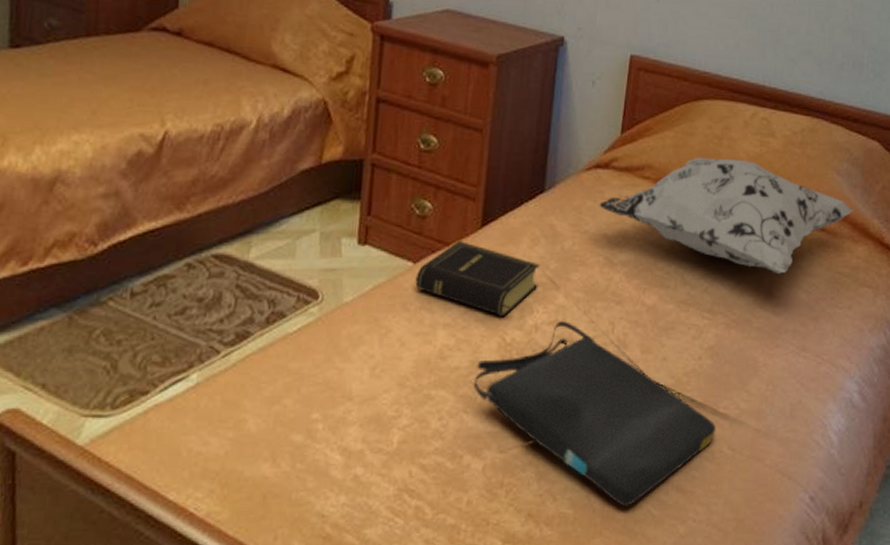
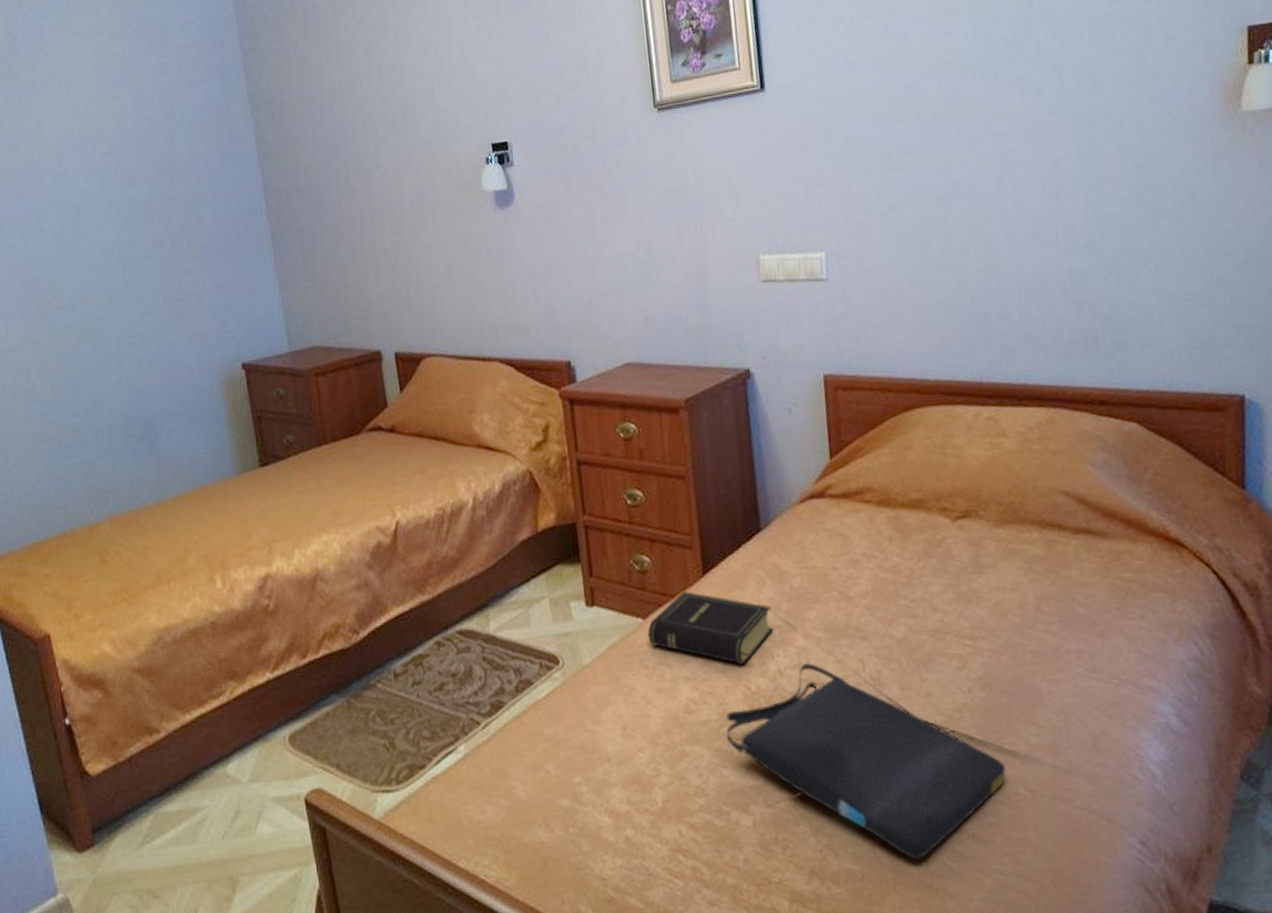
decorative pillow: present [598,157,854,275] -> none [820,467,1123,589]

